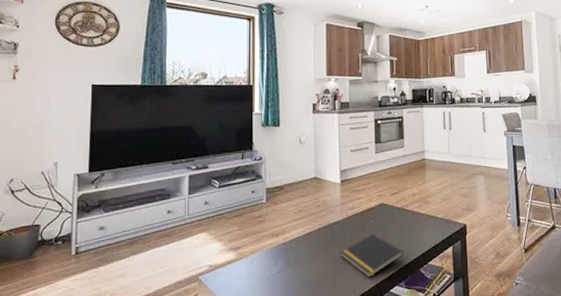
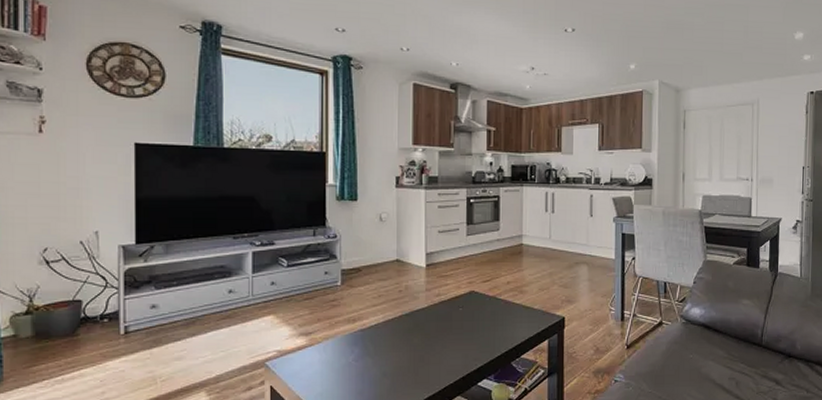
notepad: present [341,233,404,278] -> none [425,323,494,370]

